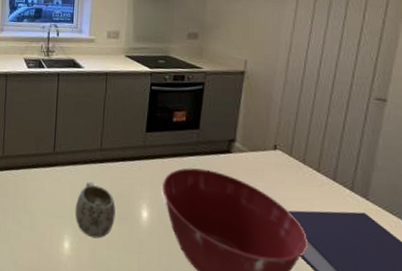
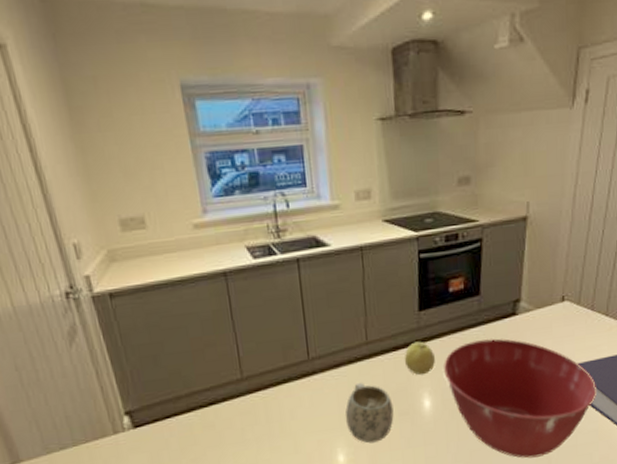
apple: none [129,157,157,188] -> present [404,341,436,376]

